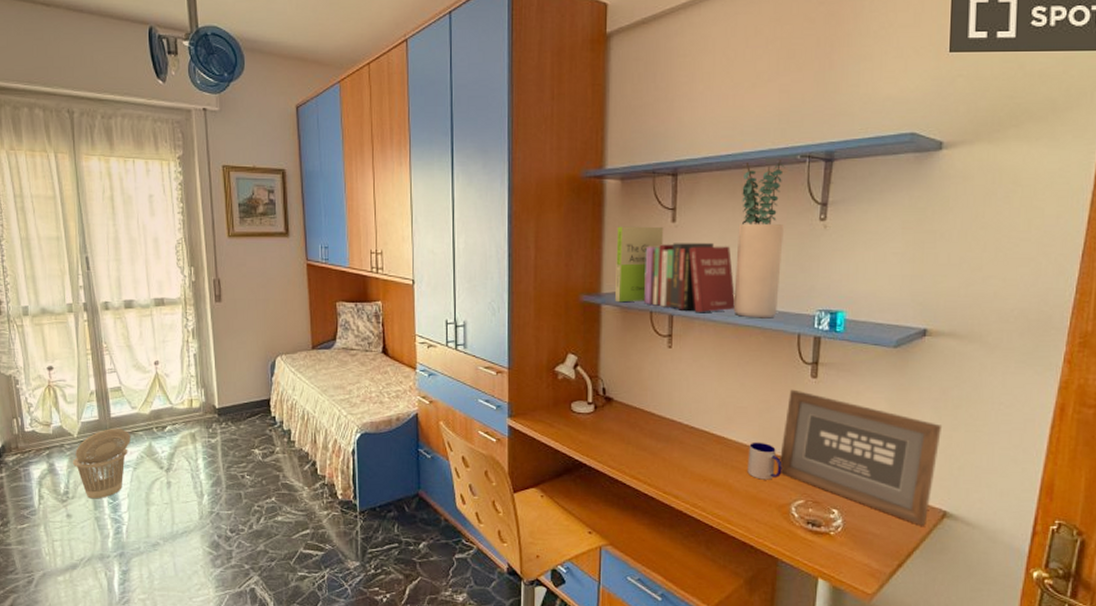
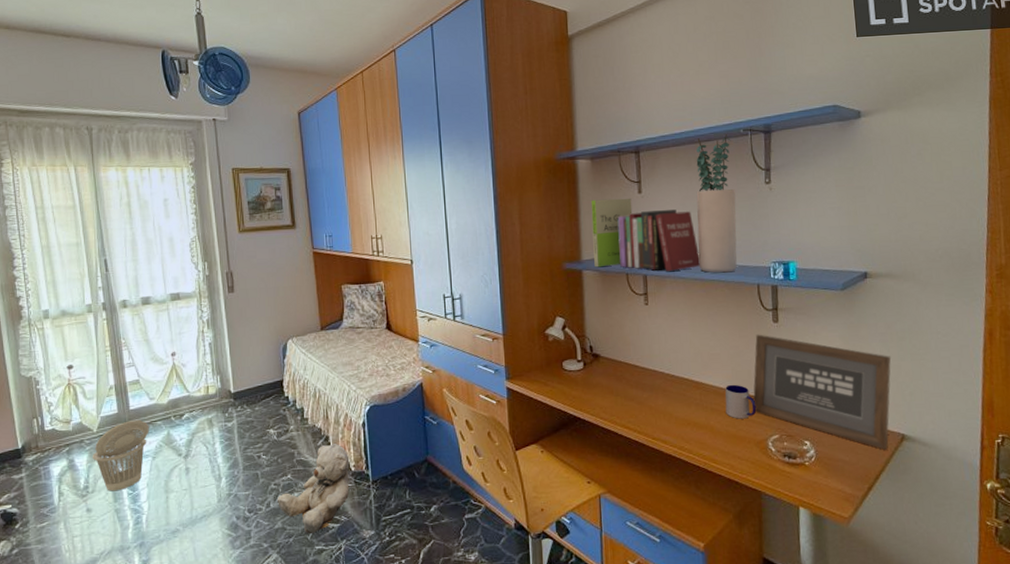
teddy bear: none [259,469,337,559] -> present [276,444,350,533]

